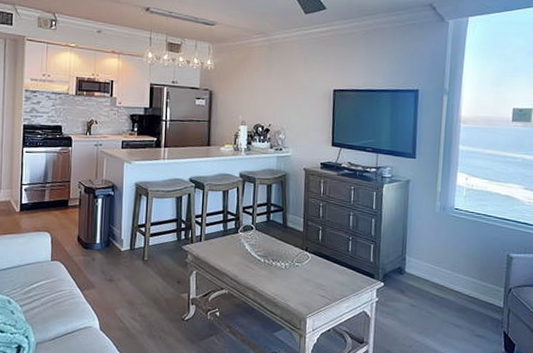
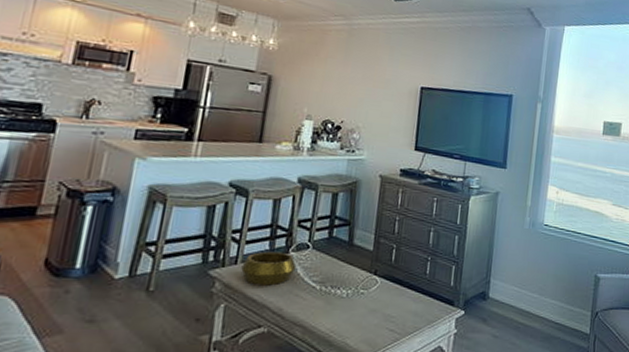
decorative bowl: none [205,231,245,258] -> present [241,251,297,286]

